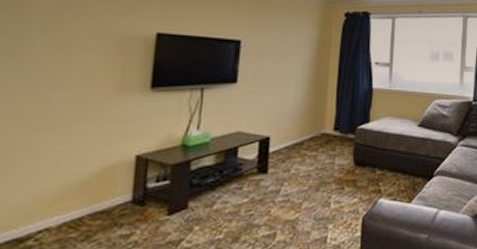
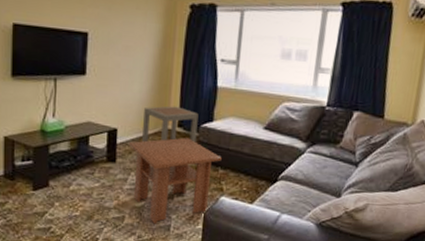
coffee table: none [283,141,379,238] -> present [129,137,222,224]
side table: none [295,109,355,149] -> present [141,106,199,143]

